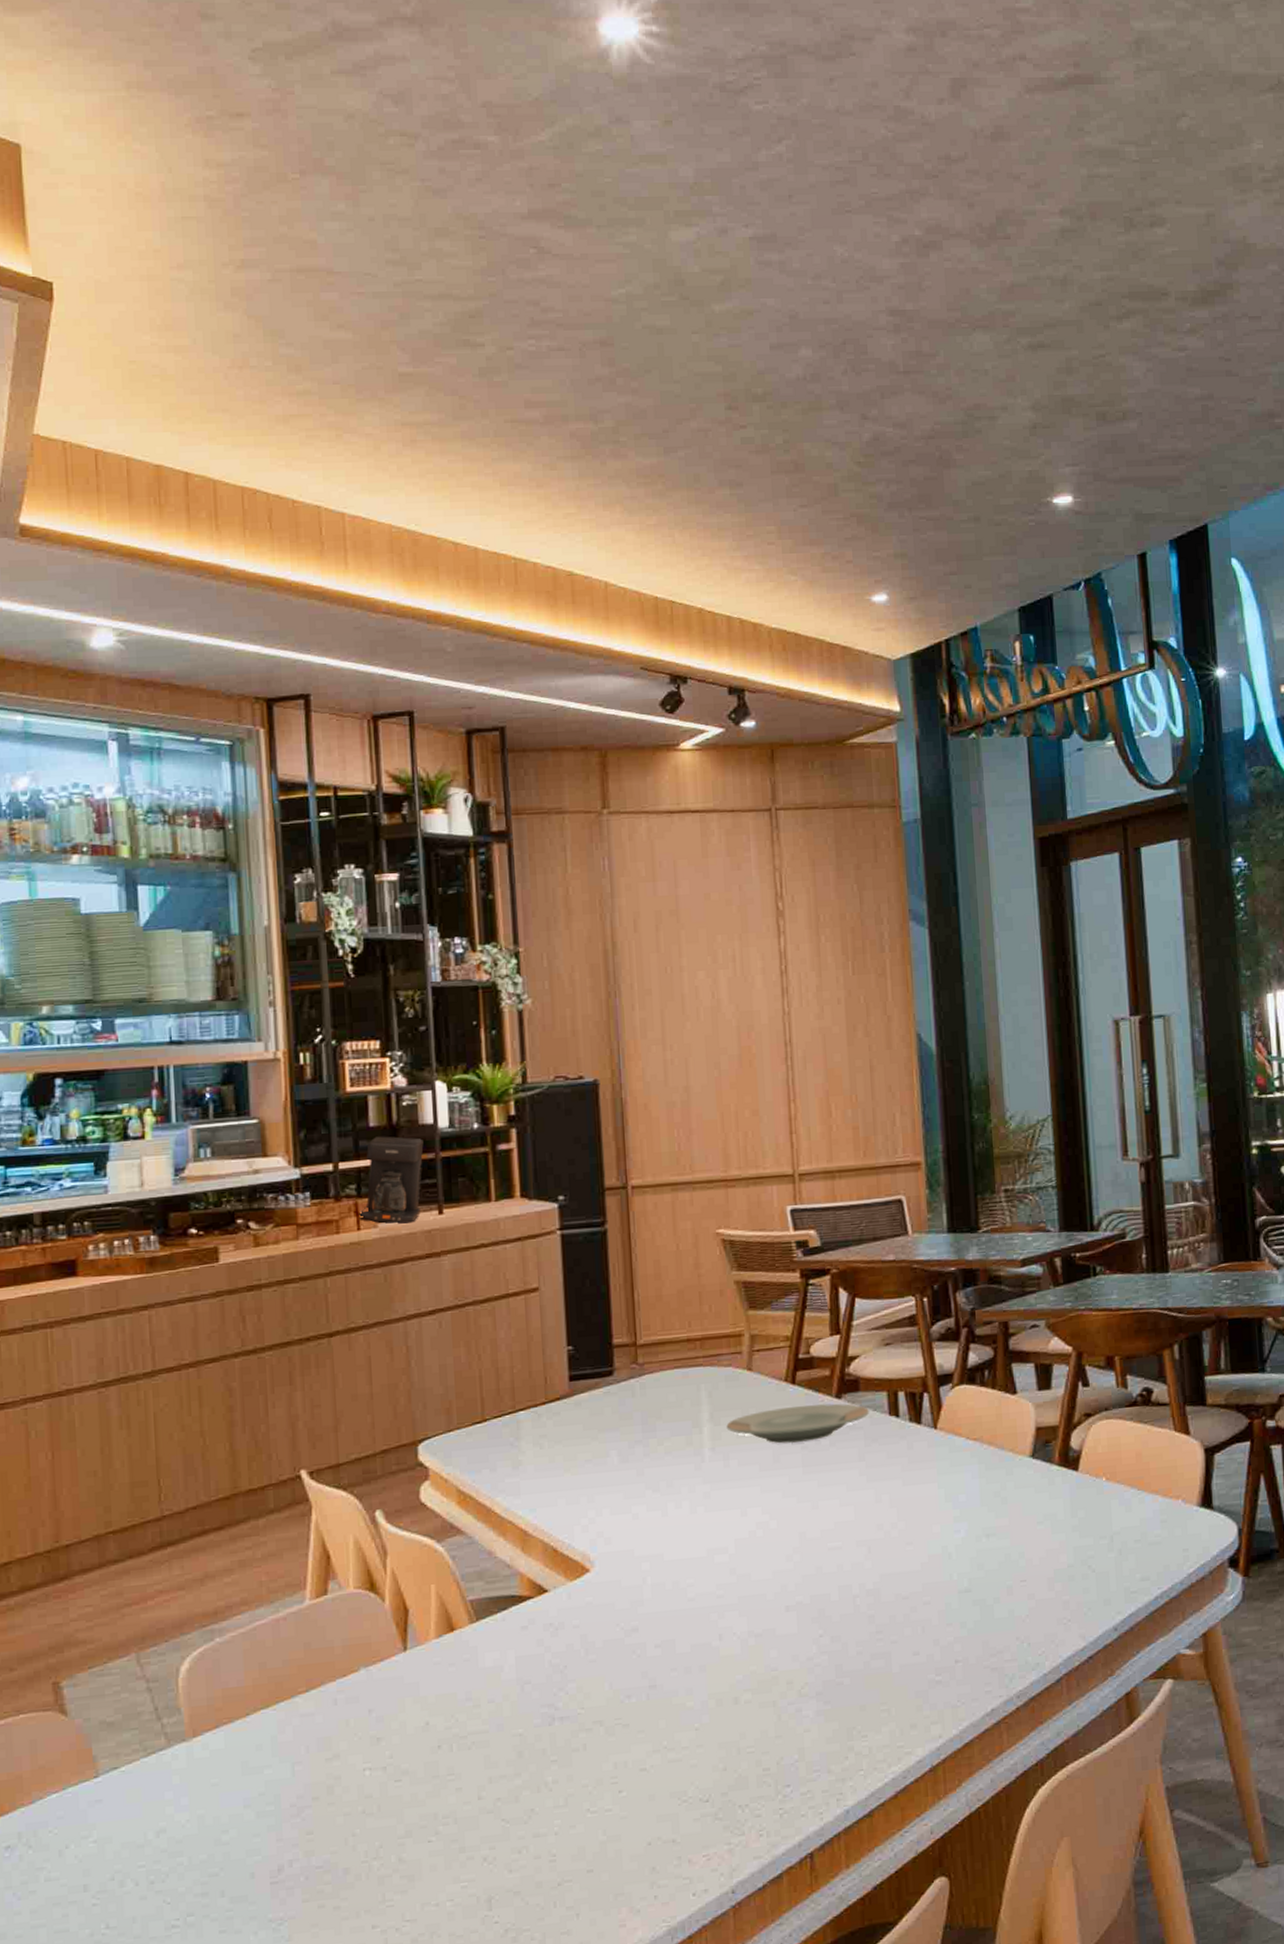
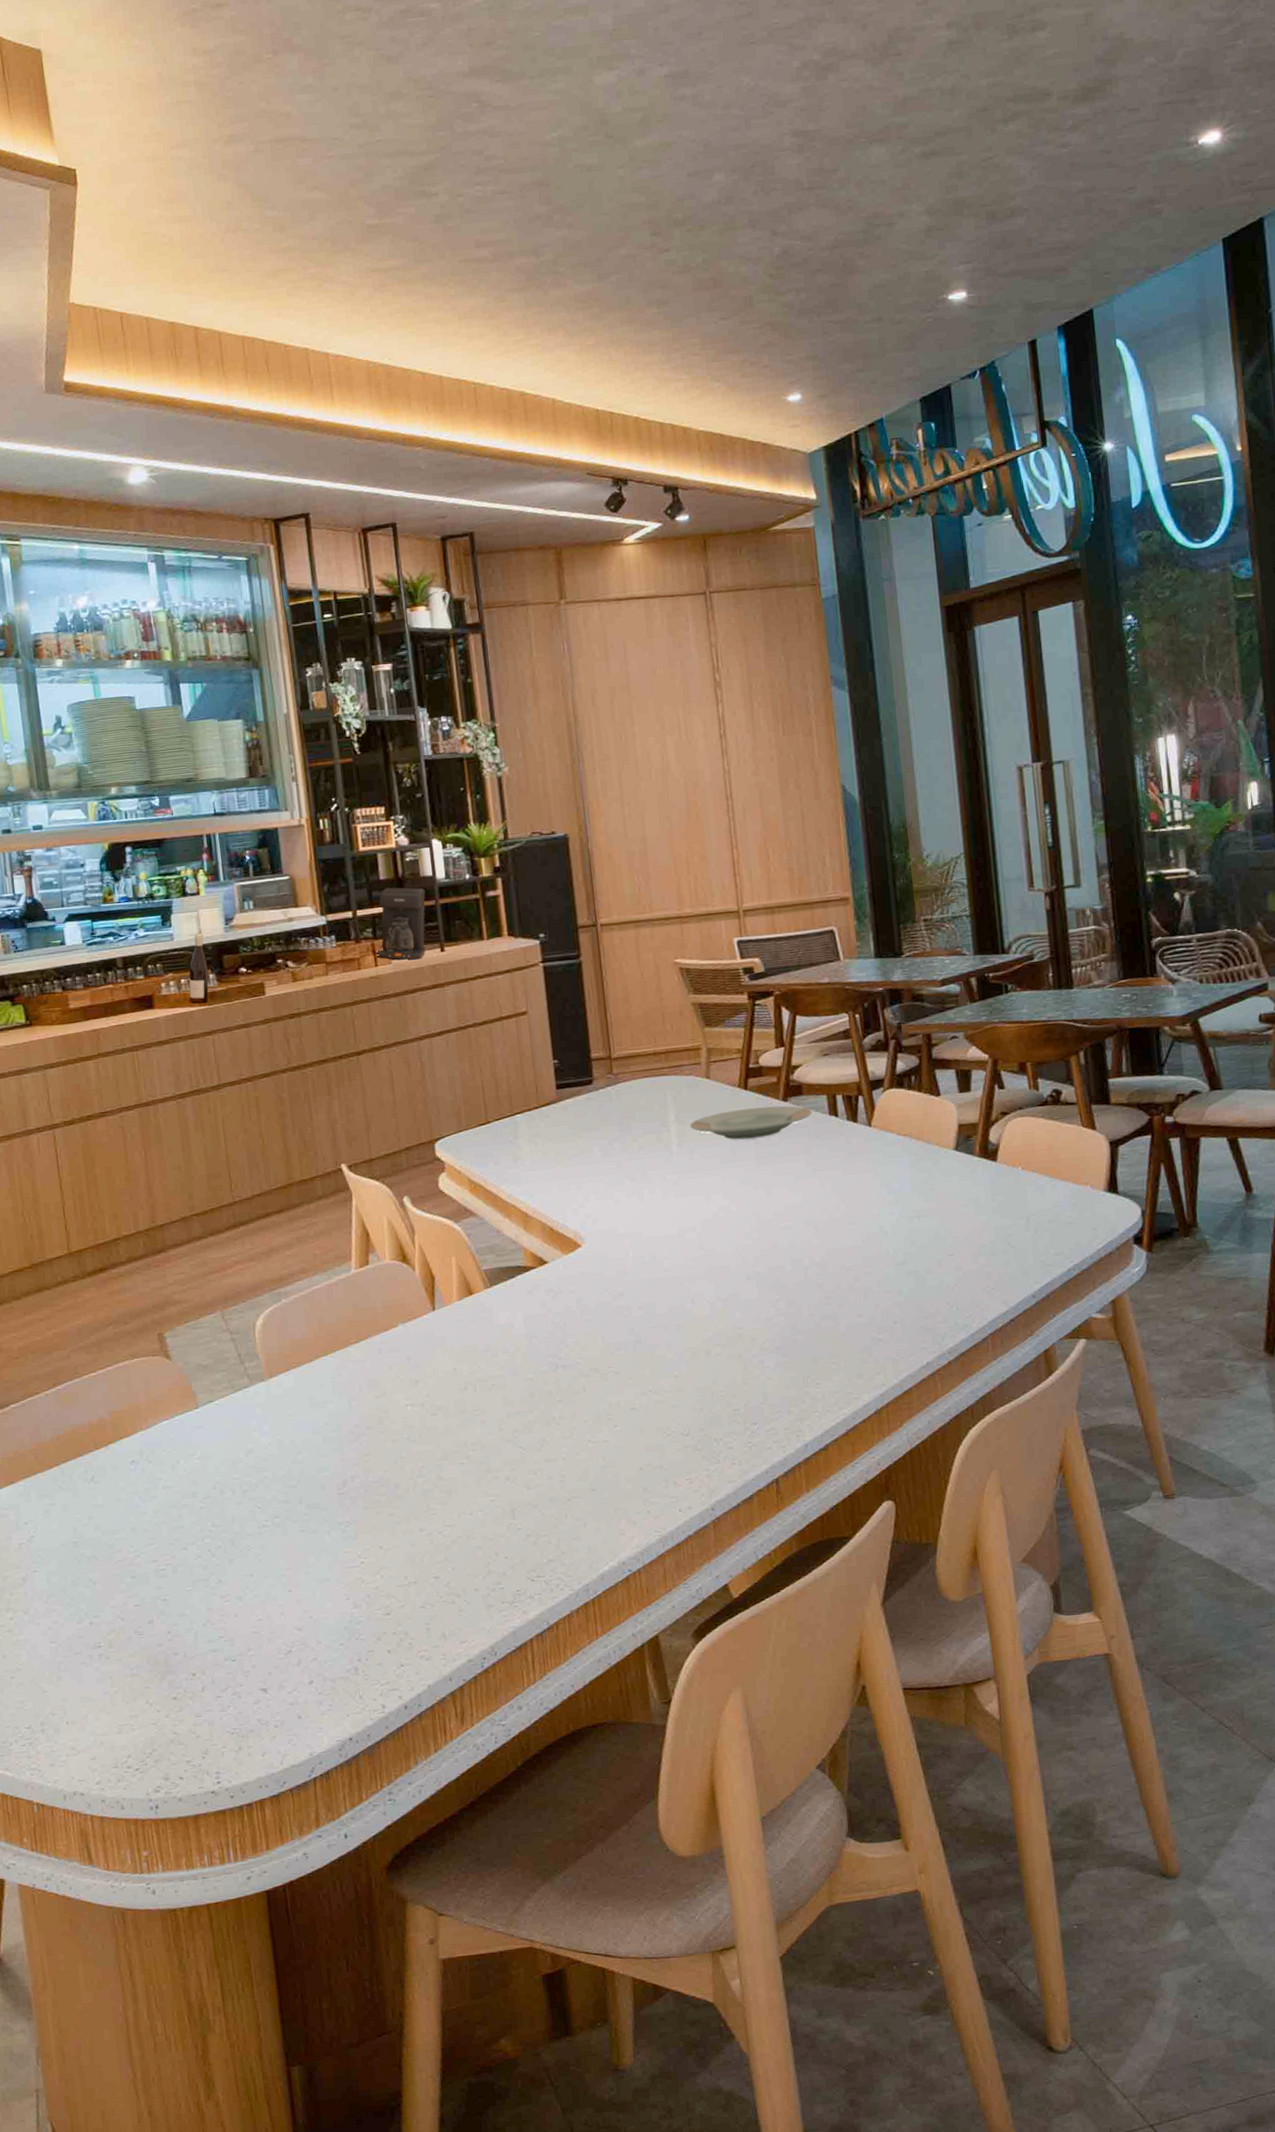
bottle: none [122,1185,150,1272] -> present [188,933,209,1005]

